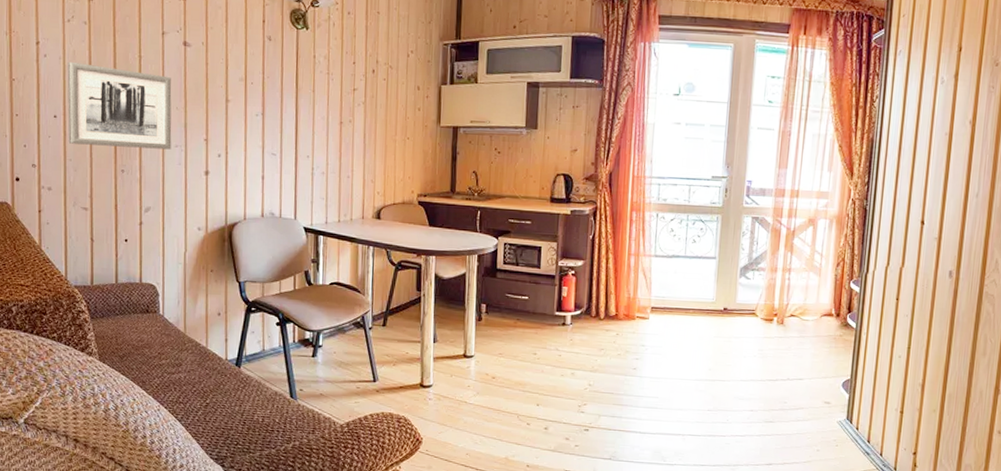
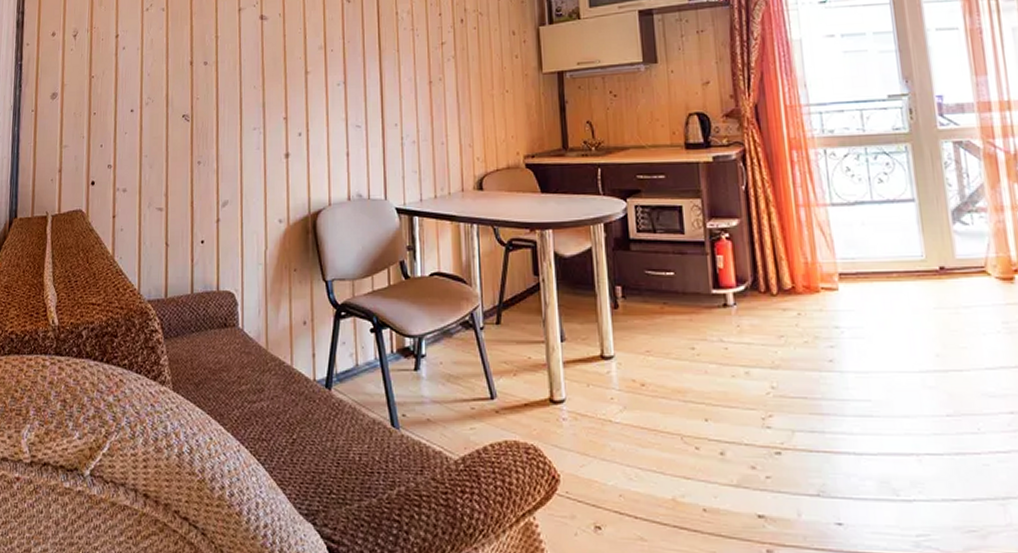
wall art: present [67,61,172,150] -> none [144,51,250,138]

